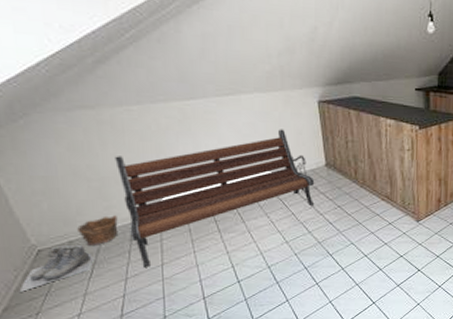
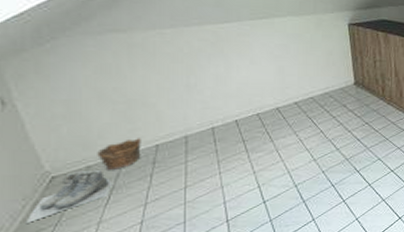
bench: present [114,129,315,267] -> none [143,50,344,191]

